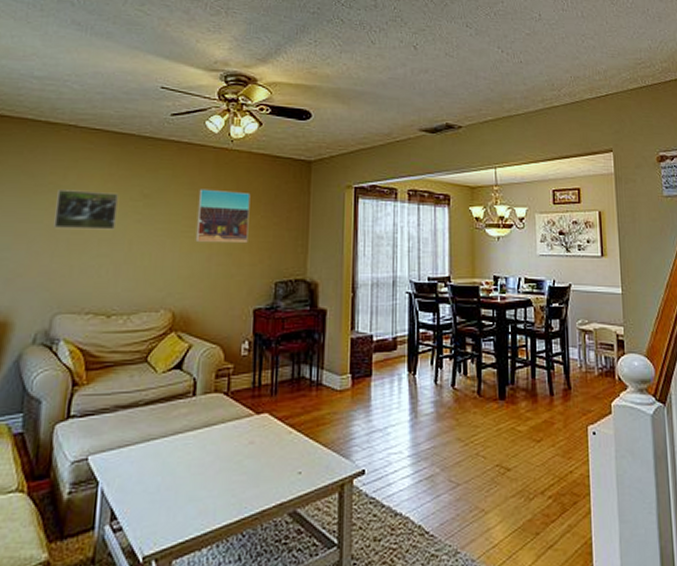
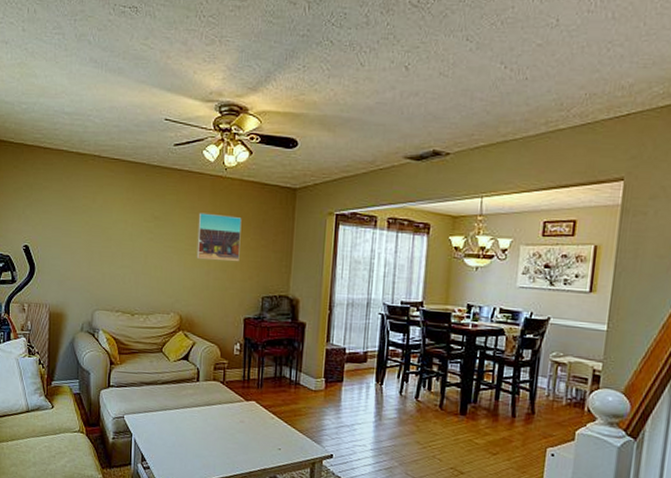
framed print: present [54,190,118,230] -> none [89,211,135,246]

